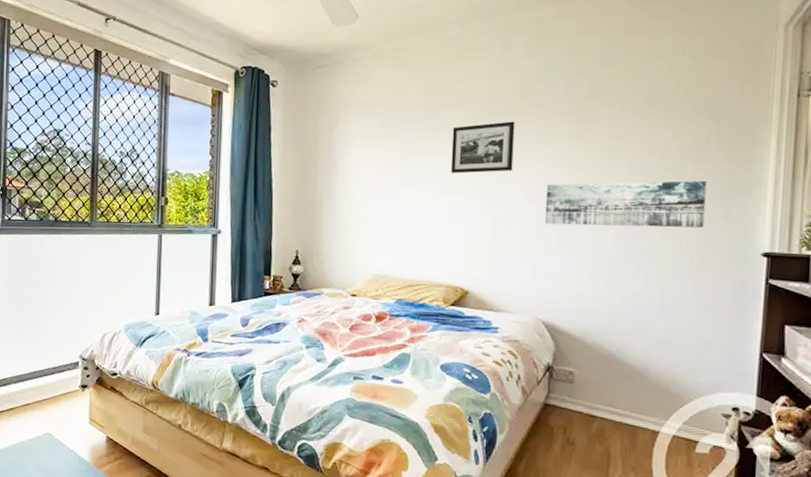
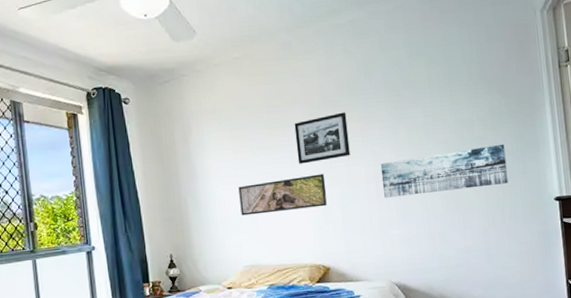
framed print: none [378,187,479,224] -> present [238,174,328,216]

